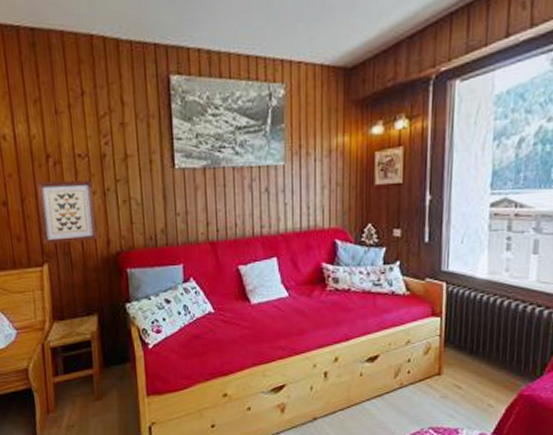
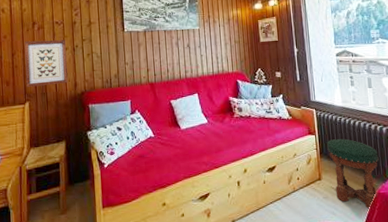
stool: none [455,323,530,414] -> present [326,138,379,209]

